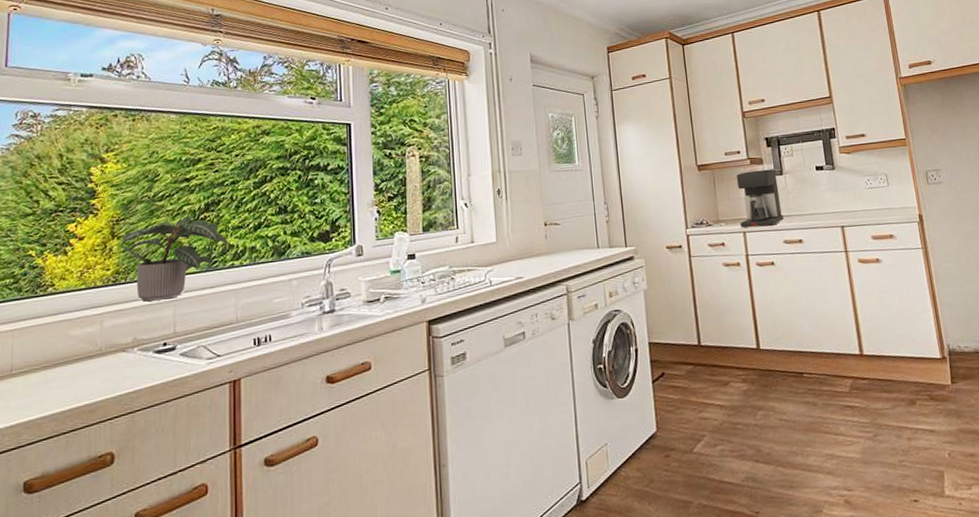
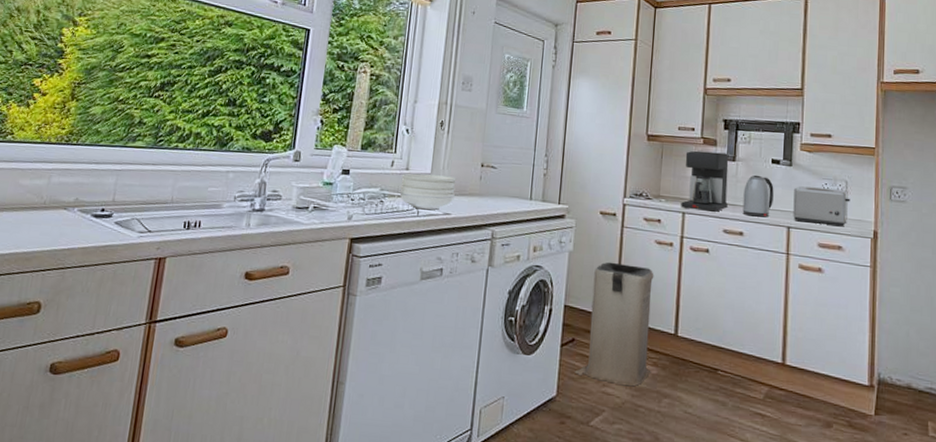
potted plant: present [120,216,228,302] -> none [77,91,176,168]
bowl: none [468,241,524,279] -> present [399,173,456,210]
laundry basket: none [670,290,742,408] -> present [574,262,654,387]
kettle: none [795,183,825,224] -> present [742,174,774,218]
toaster: none [841,182,894,220] -> present [793,186,851,227]

